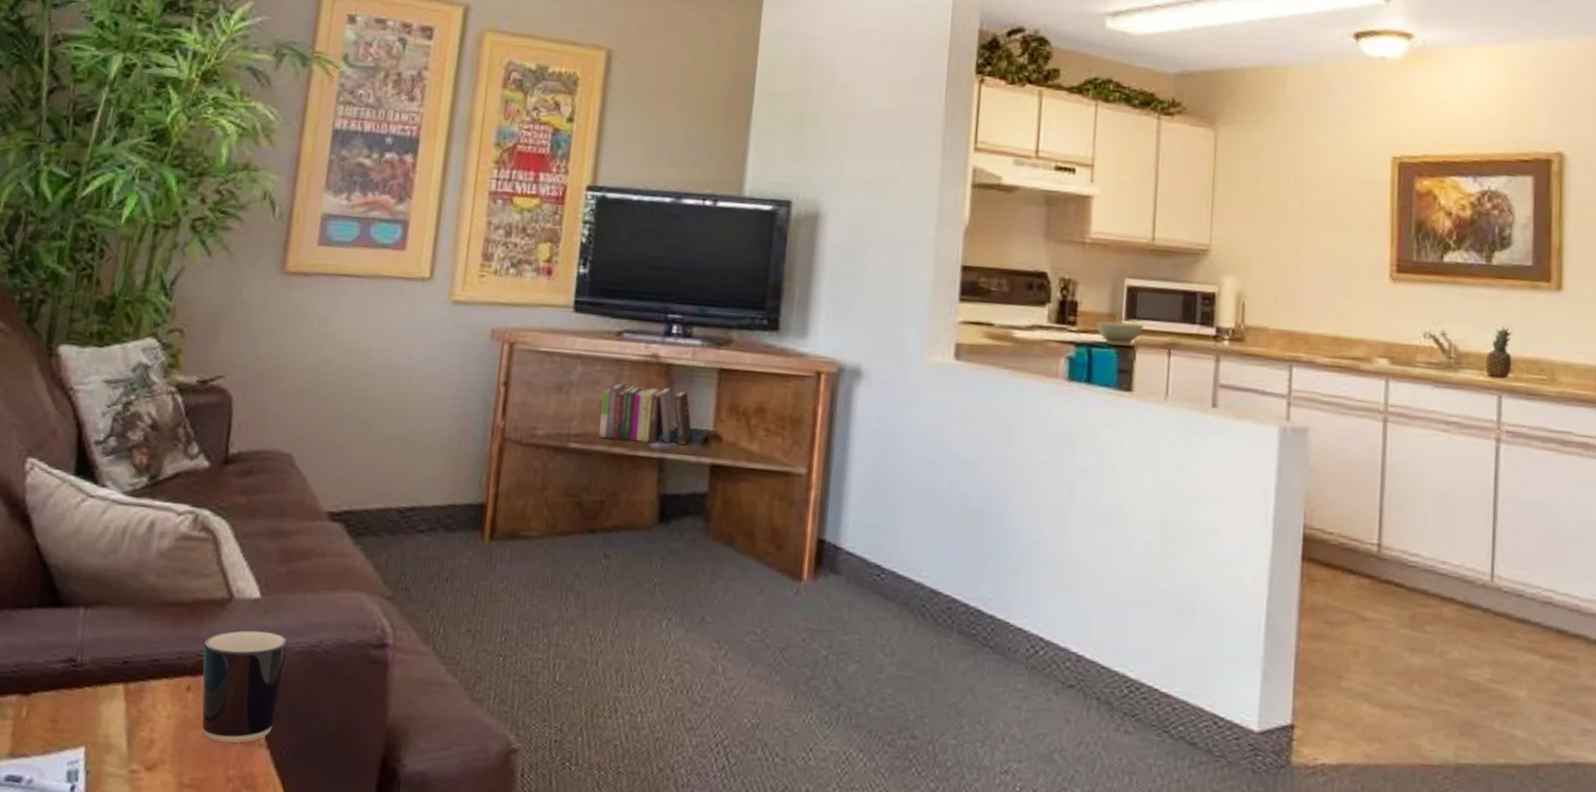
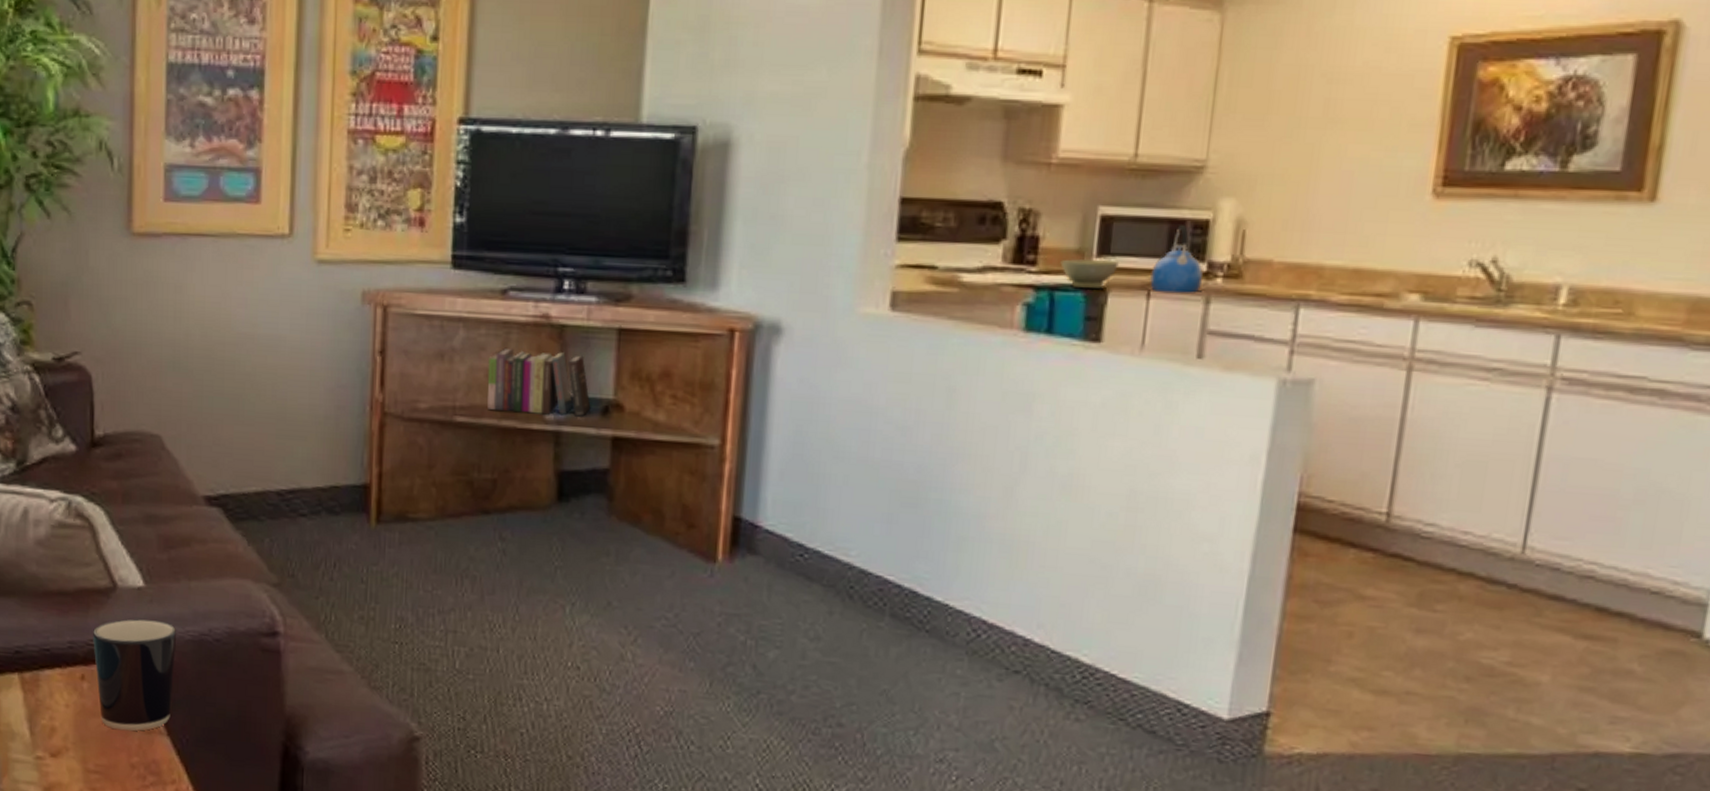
kettle: none [1170,296,1213,353] -> present [1150,225,1203,294]
fruit: present [1485,327,1513,379] -> none [1543,250,1585,315]

